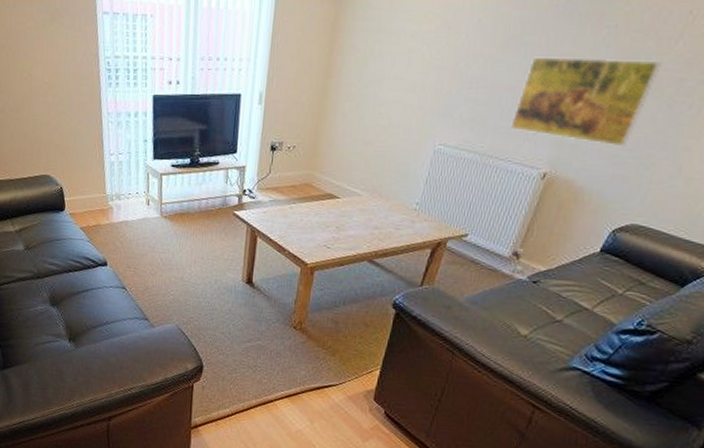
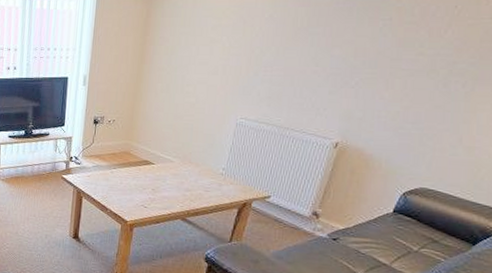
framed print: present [510,56,662,147] -> none [303,45,434,120]

